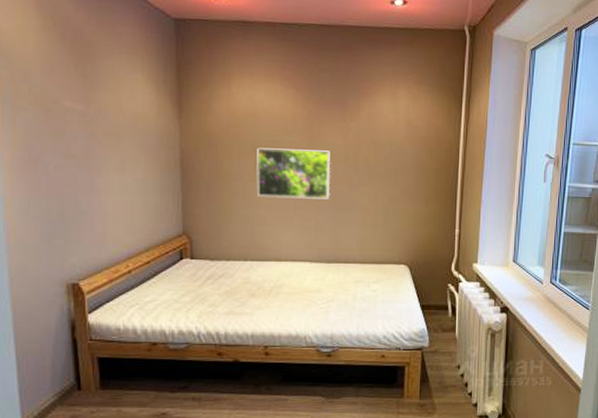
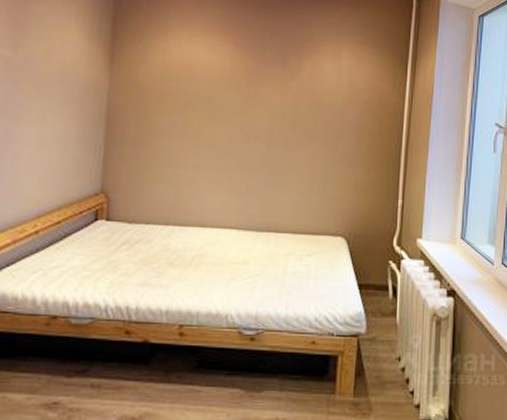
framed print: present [256,148,331,199] -> none [186,103,267,161]

